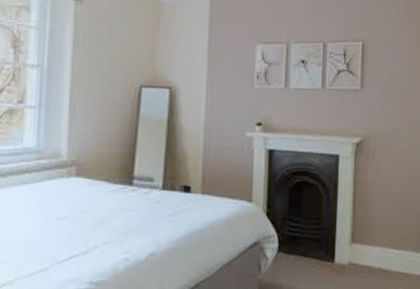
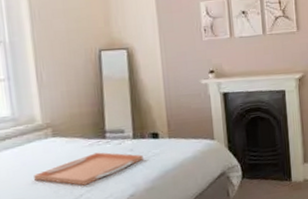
serving tray: none [49,200,170,236] -> present [34,152,143,186]

